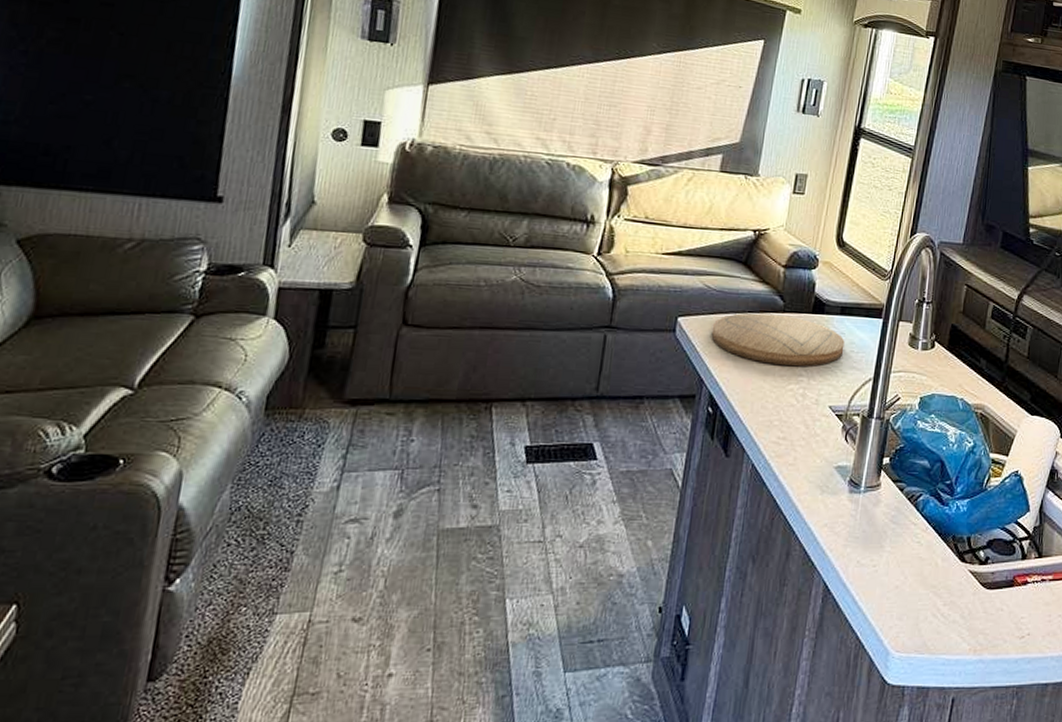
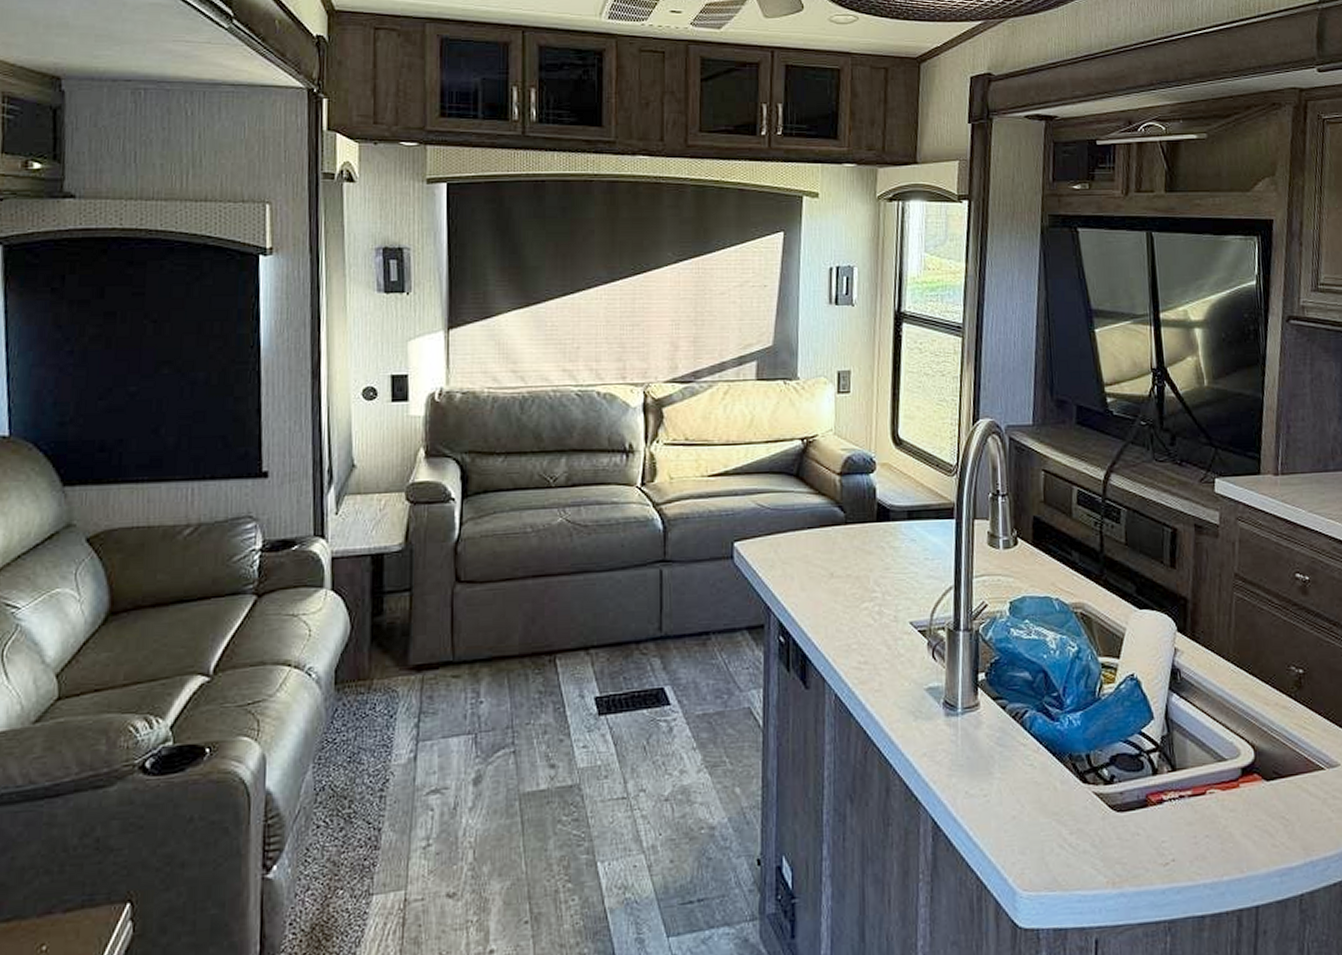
cutting board: present [711,313,845,367] -> none [771,527,917,583]

